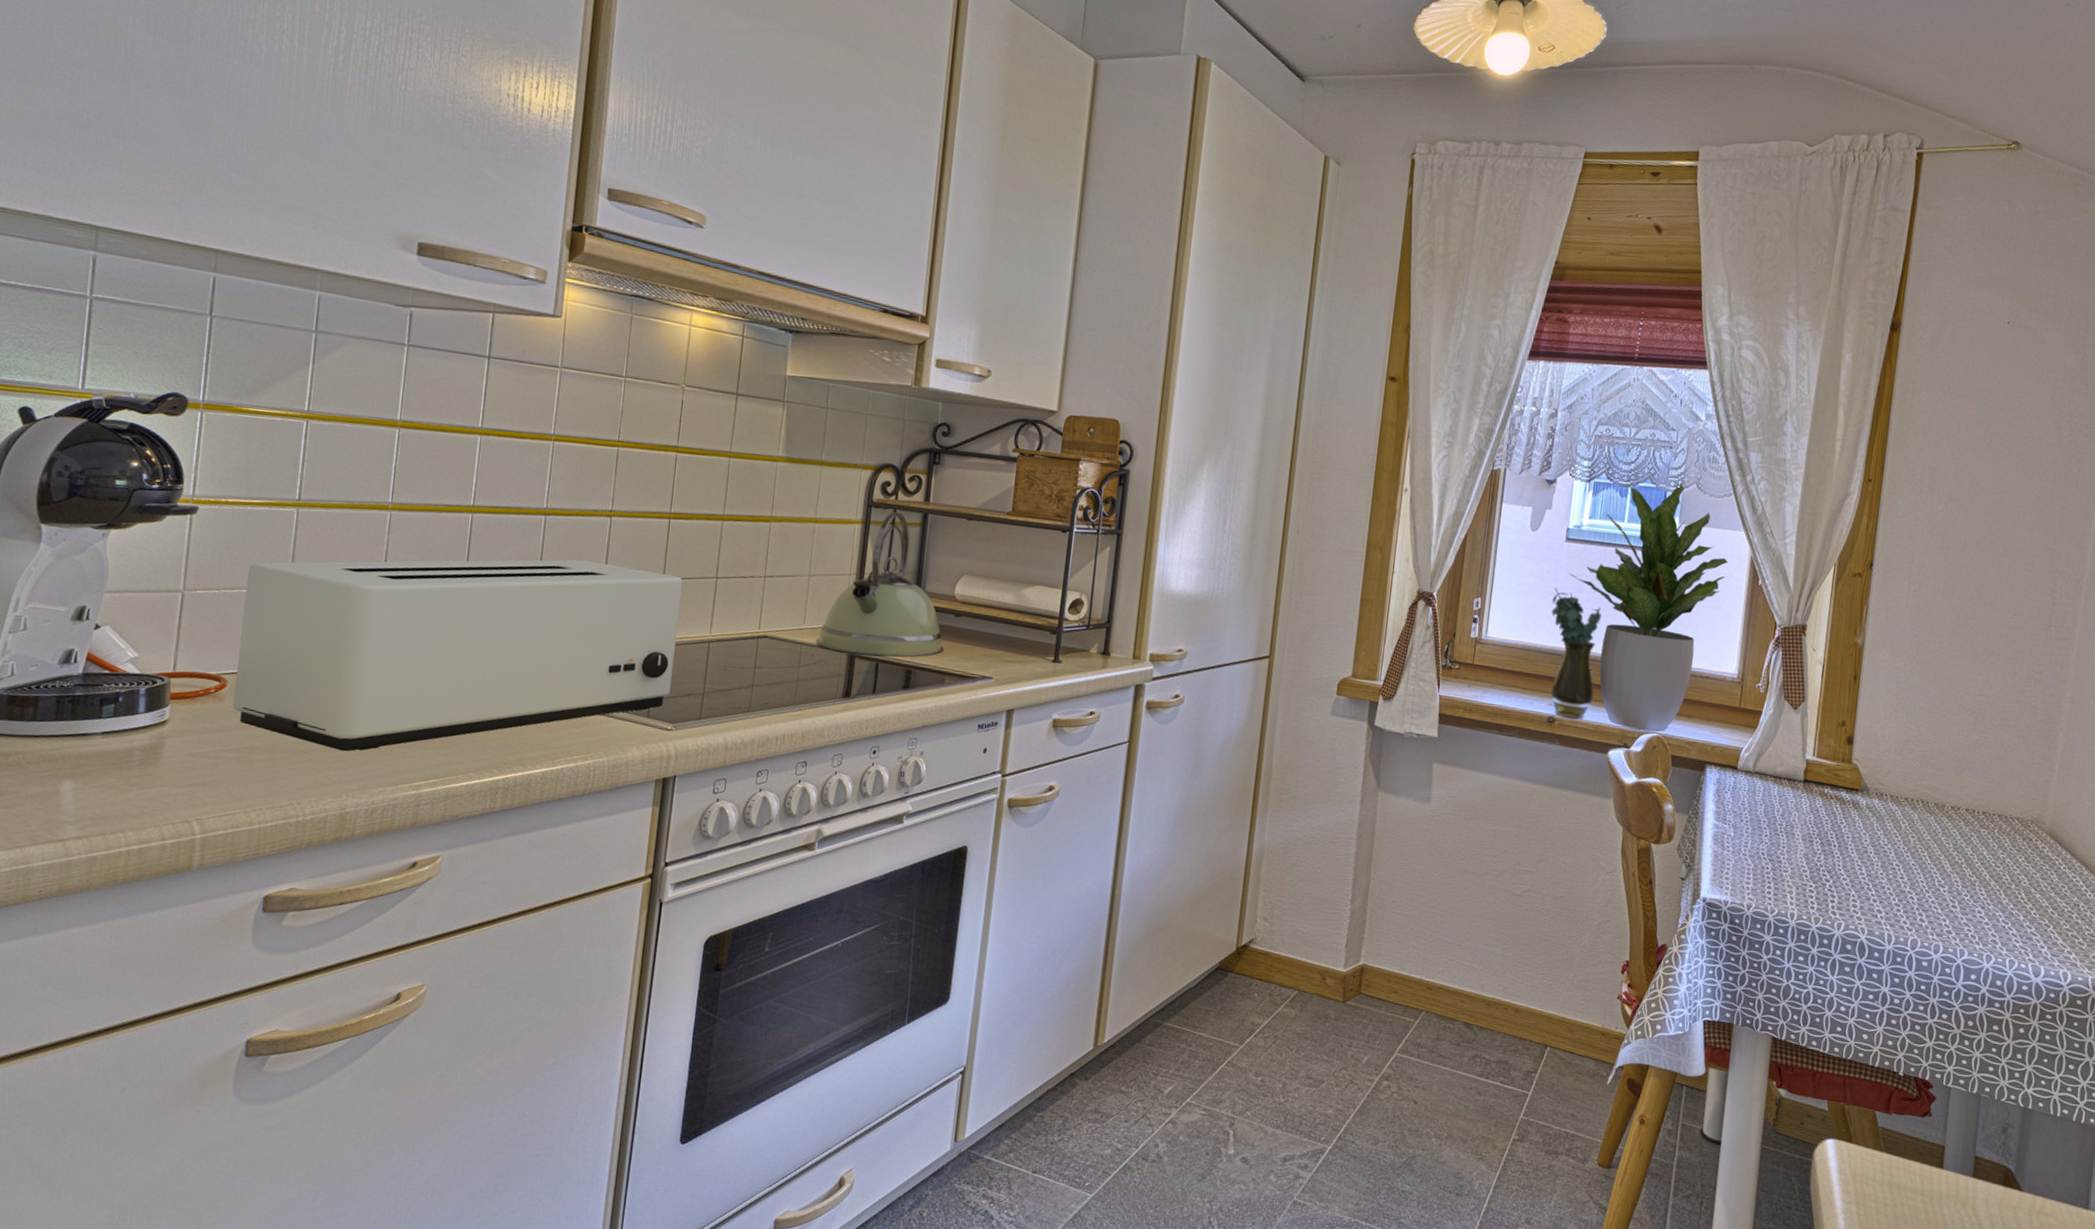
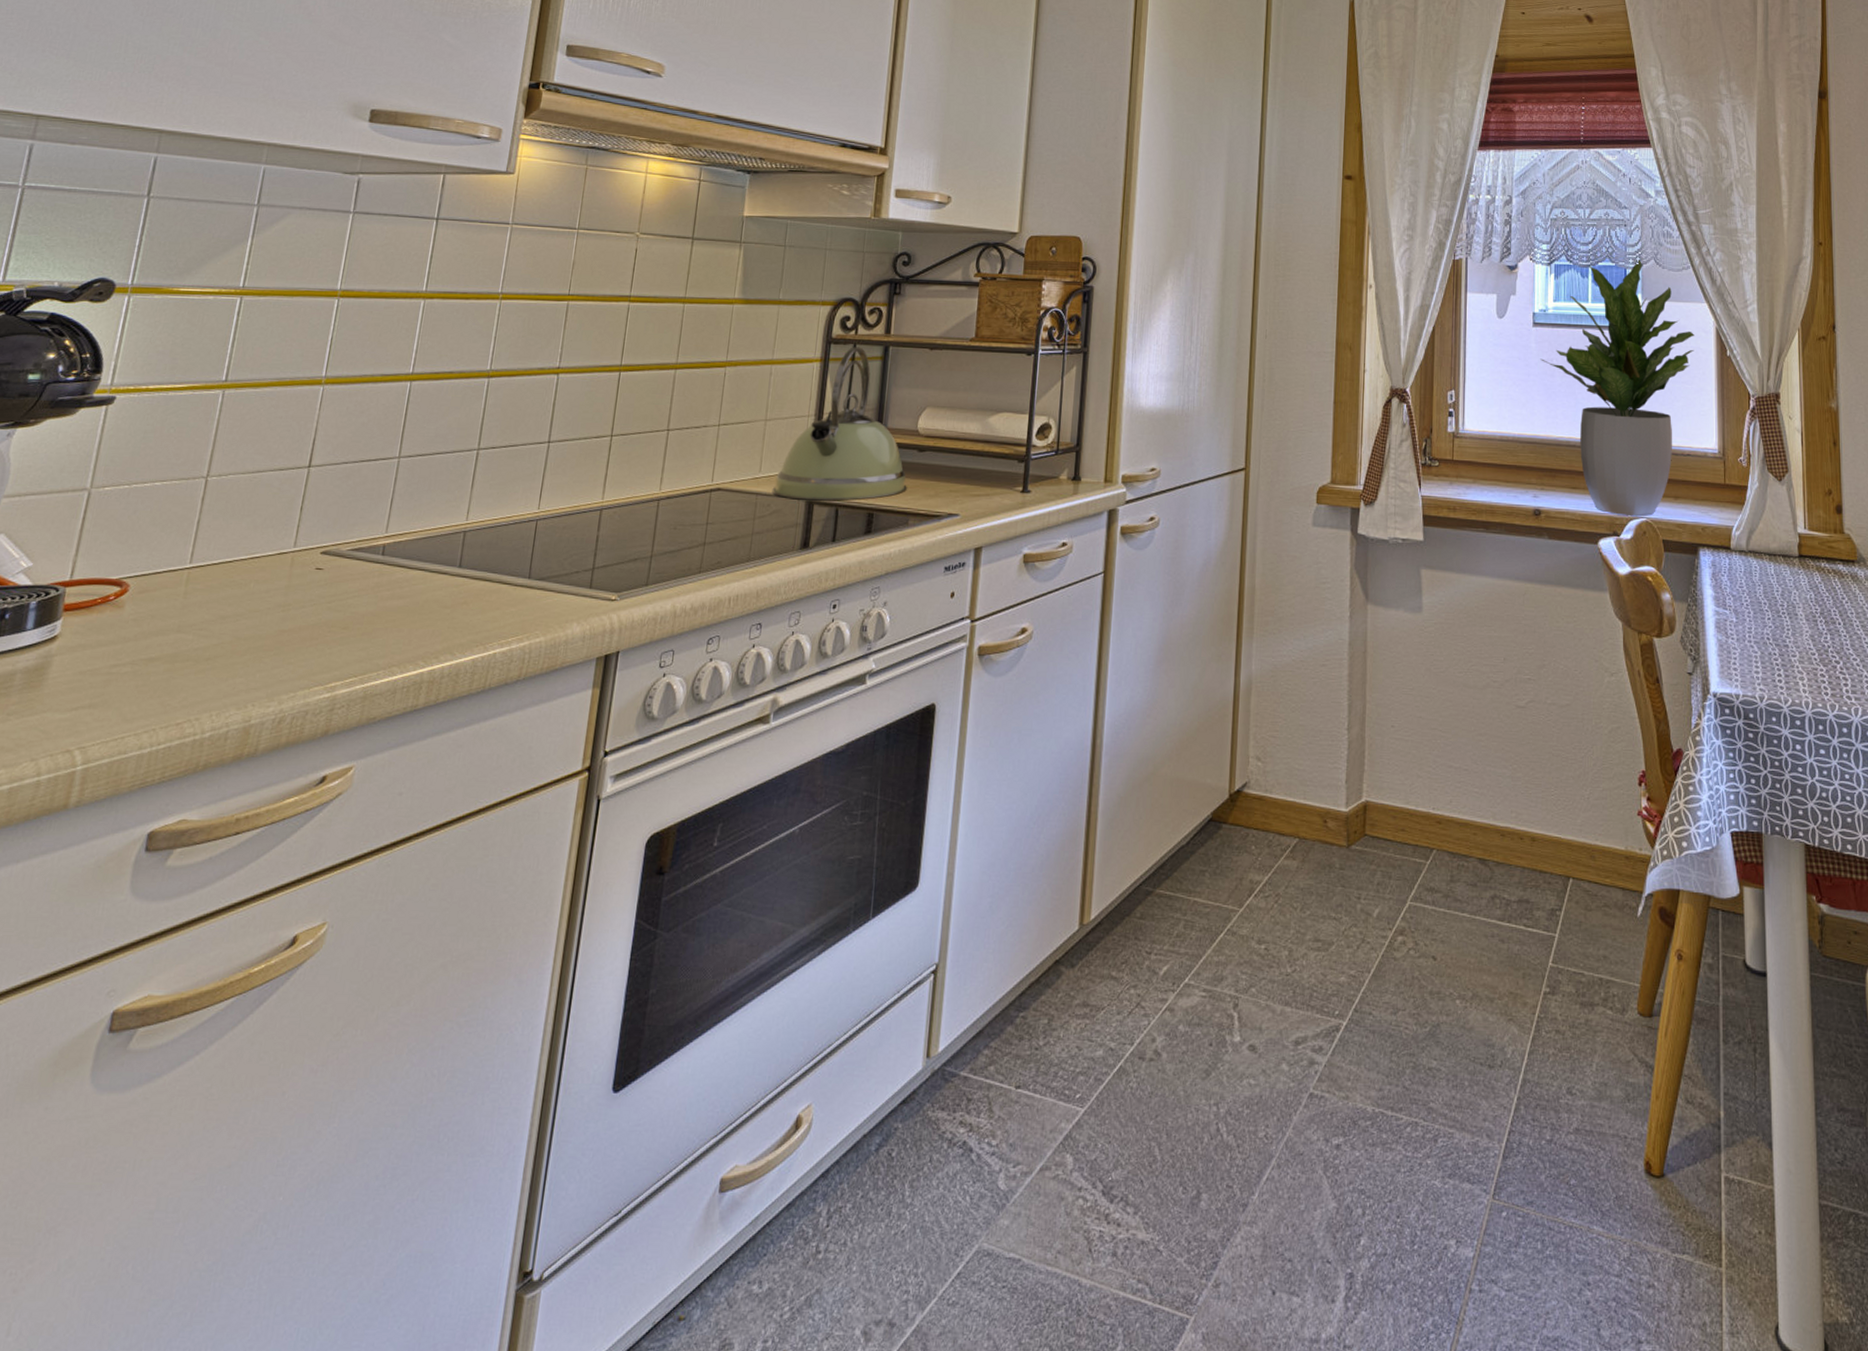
toaster: present [233,559,684,752] -> none [133,422,633,655]
vase: present [1550,587,1602,719] -> none [1525,374,1577,509]

